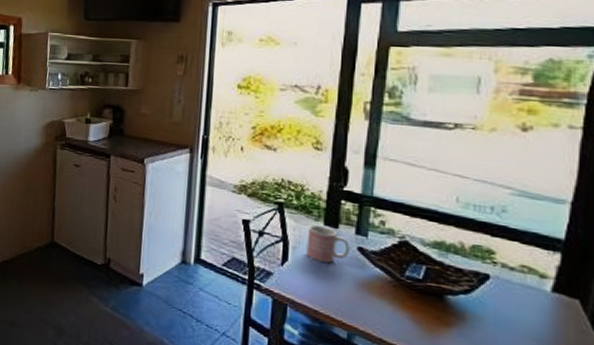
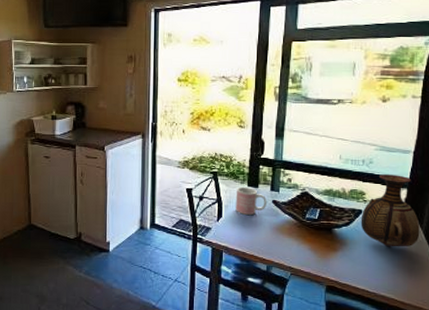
vase: none [487,229,583,336] -> present [361,174,420,247]

